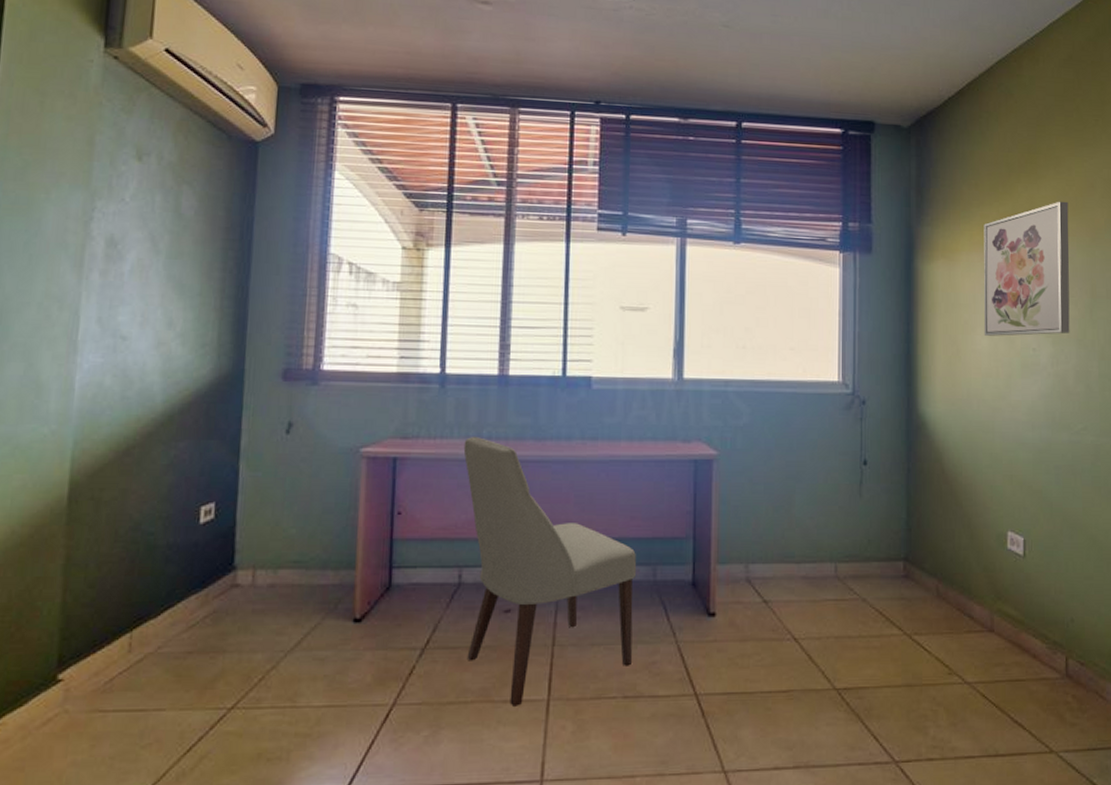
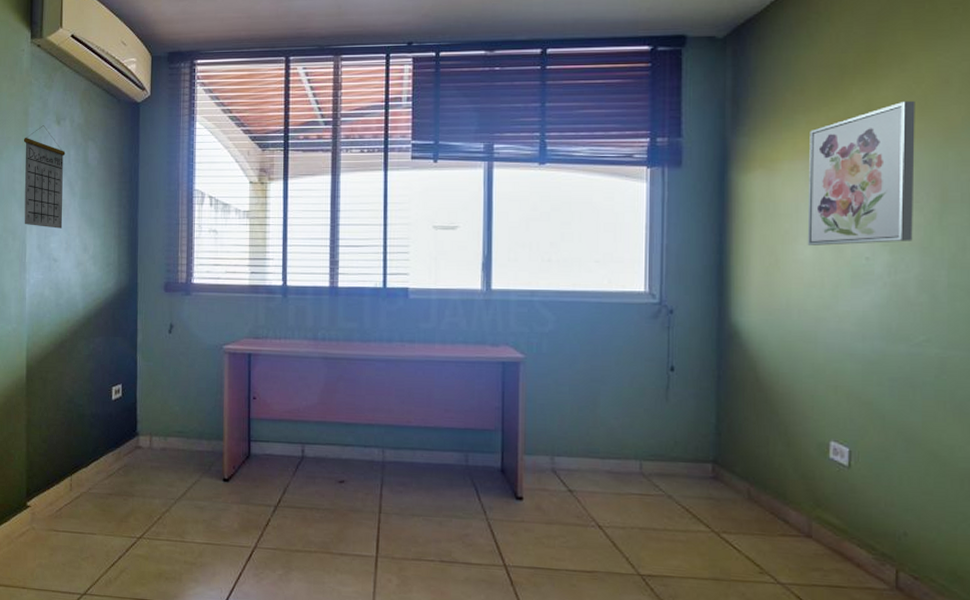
calendar: none [78,160,148,297] -> present [23,125,66,229]
chair: present [463,437,637,706] -> none [303,338,451,559]

